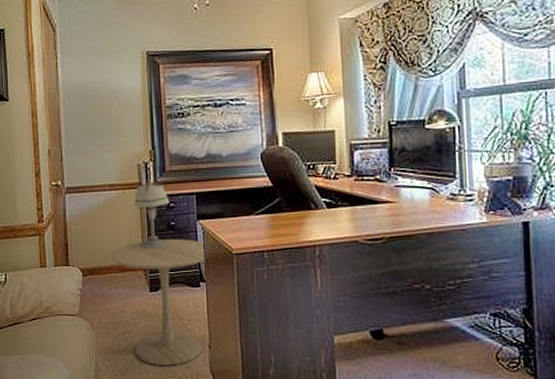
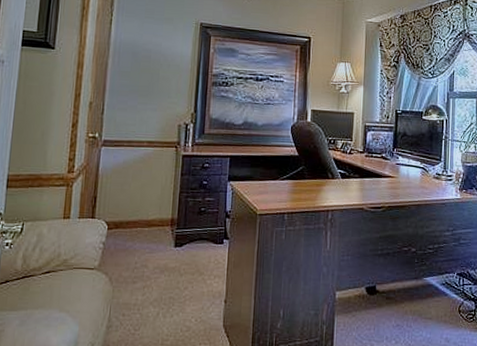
side table: present [111,238,206,366] -> none [140,197,232,320]
table lamp: present [134,181,170,249] -> none [170,141,205,206]

